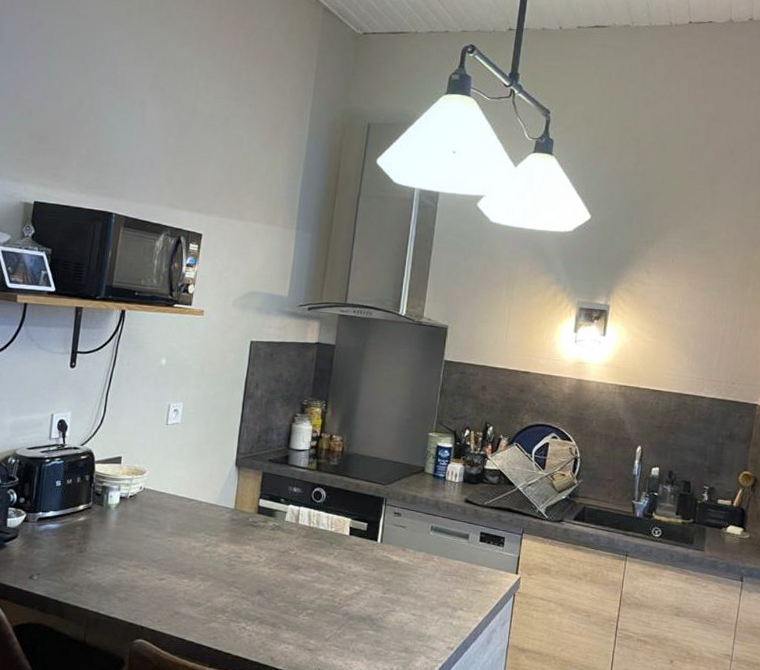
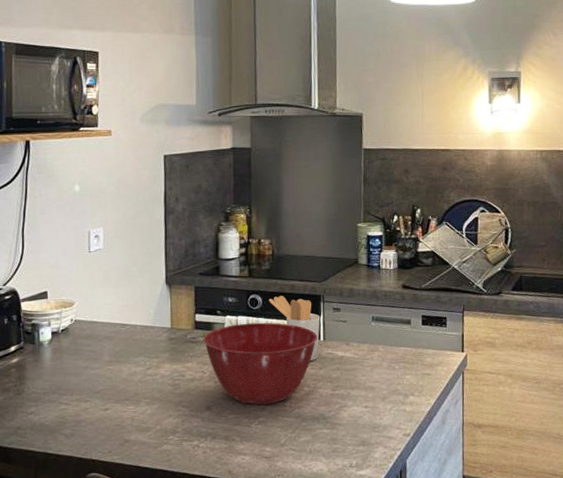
mixing bowl: none [263,514,376,598] -> present [203,322,318,405]
utensil holder: none [332,492,380,562] -> present [269,295,320,362]

